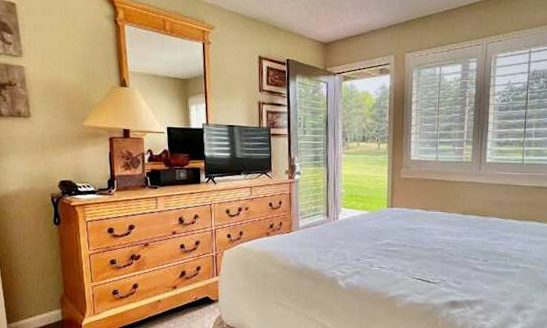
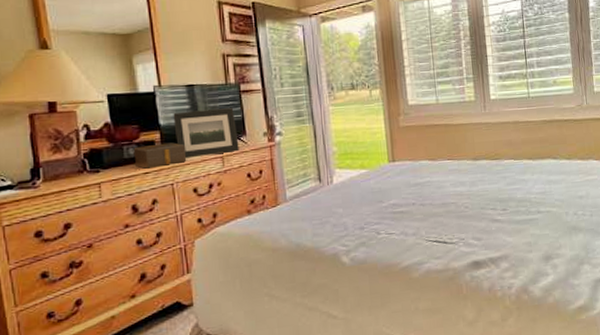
jewelry box: none [183,171,223,191] -> present [133,142,187,170]
picture frame: none [216,146,265,185] -> present [173,108,240,159]

